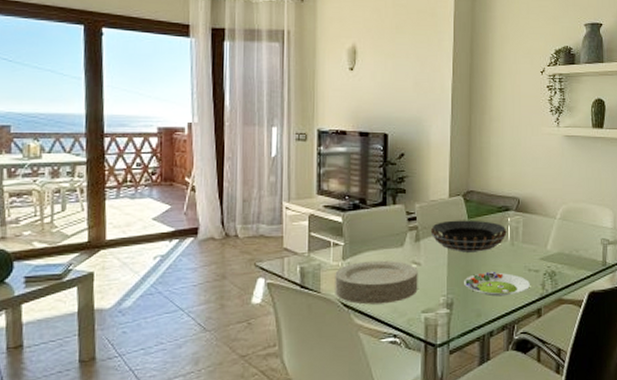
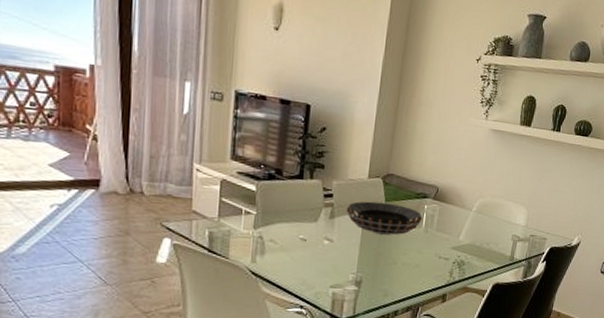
plate: present [335,260,418,305] -> none [243,232,330,276]
salad plate: present [464,271,530,297] -> none [374,254,439,280]

